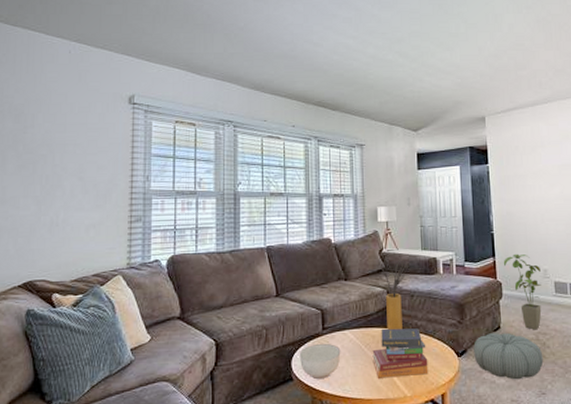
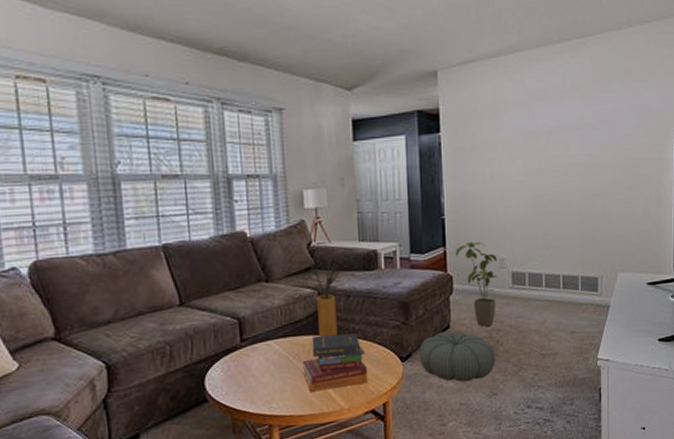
bowl: present [299,343,341,380] -> none [213,357,265,399]

